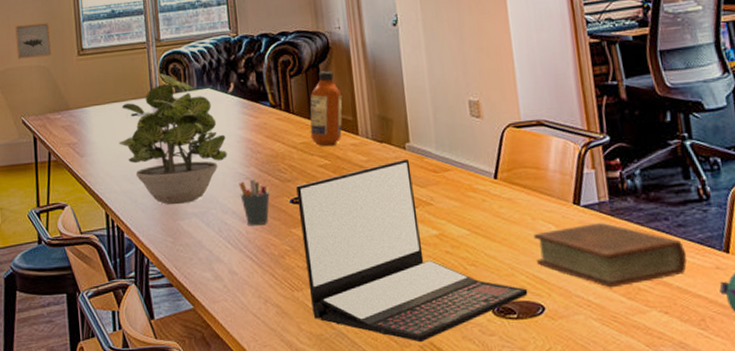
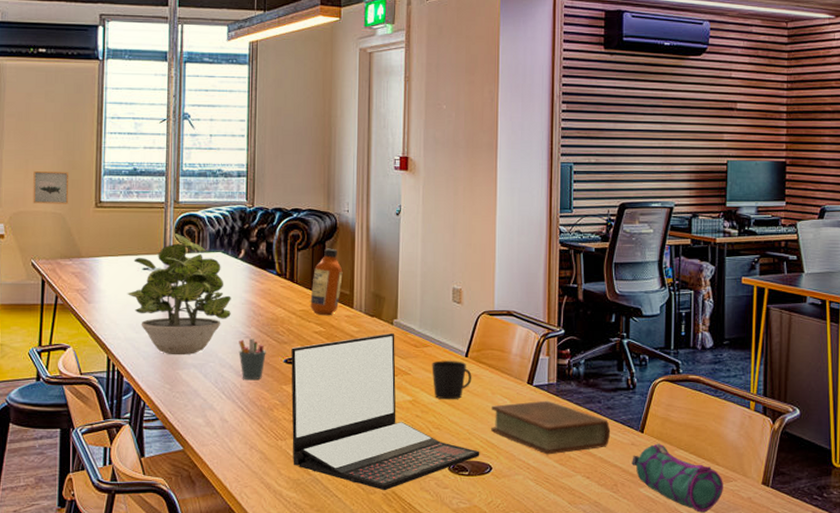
cup: none [456,184,506,231] -> present [432,360,472,400]

